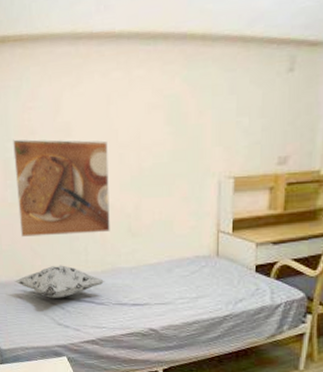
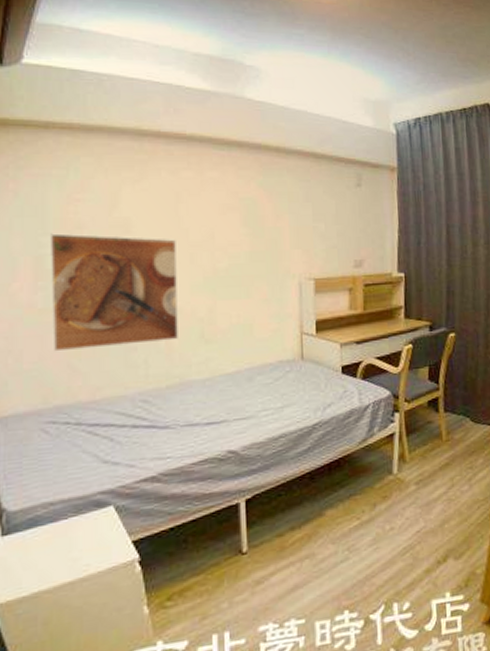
decorative pillow: present [15,265,105,298] -> none [40,383,171,428]

